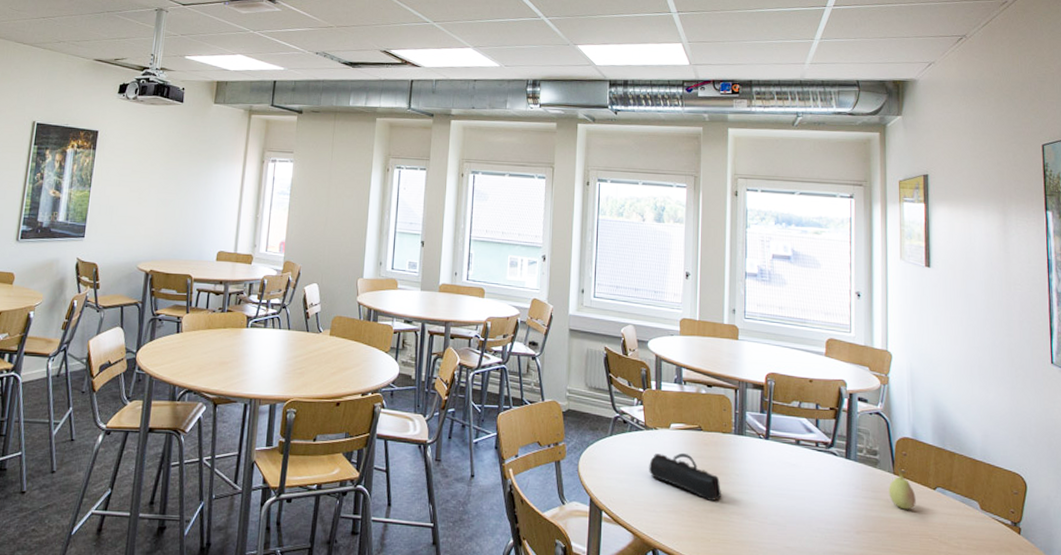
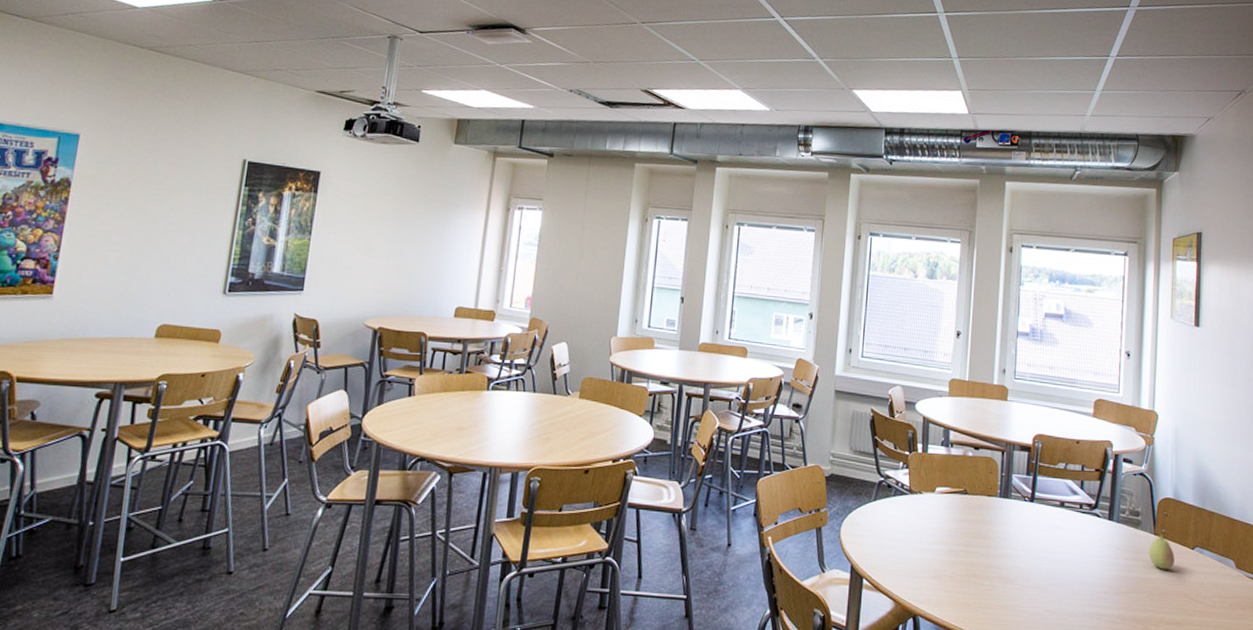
pencil case: present [649,452,721,502] -> none [912,517,984,566]

